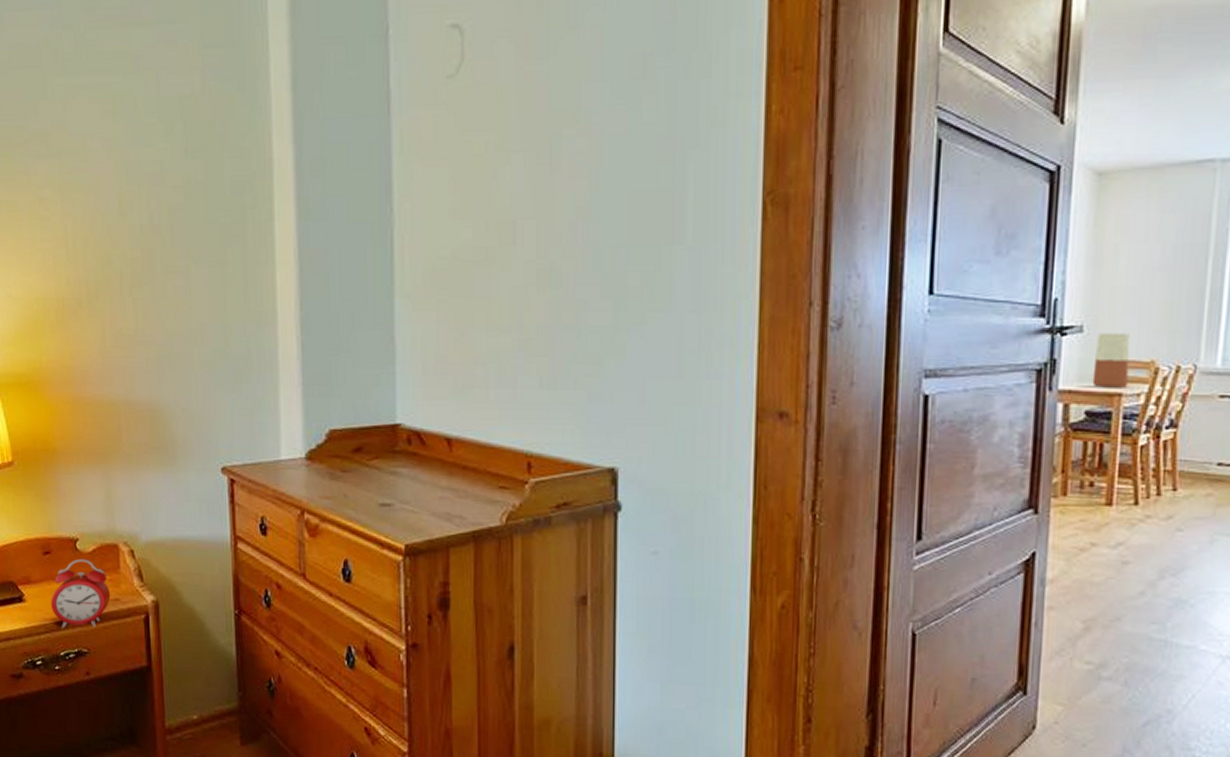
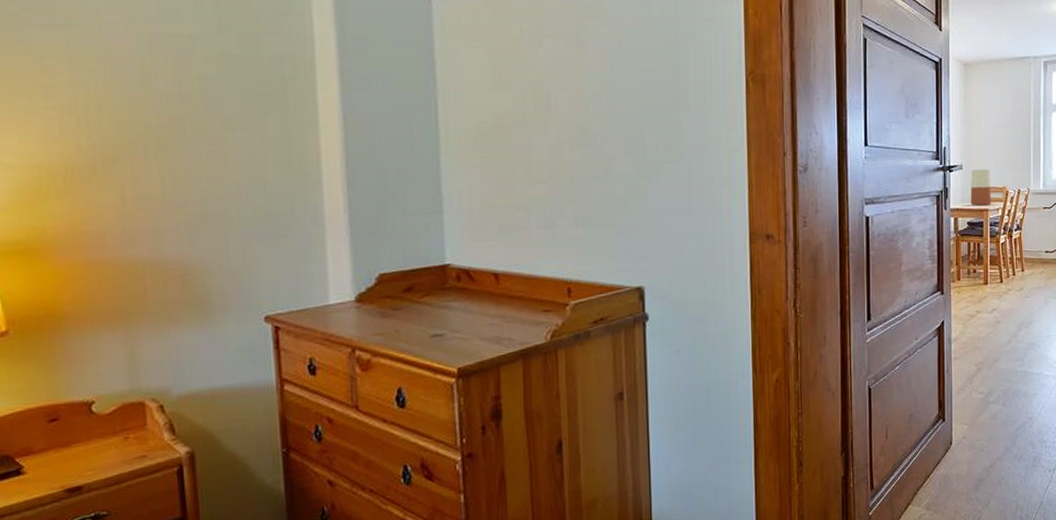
alarm clock: present [51,558,111,629] -> none [59,420,136,495]

